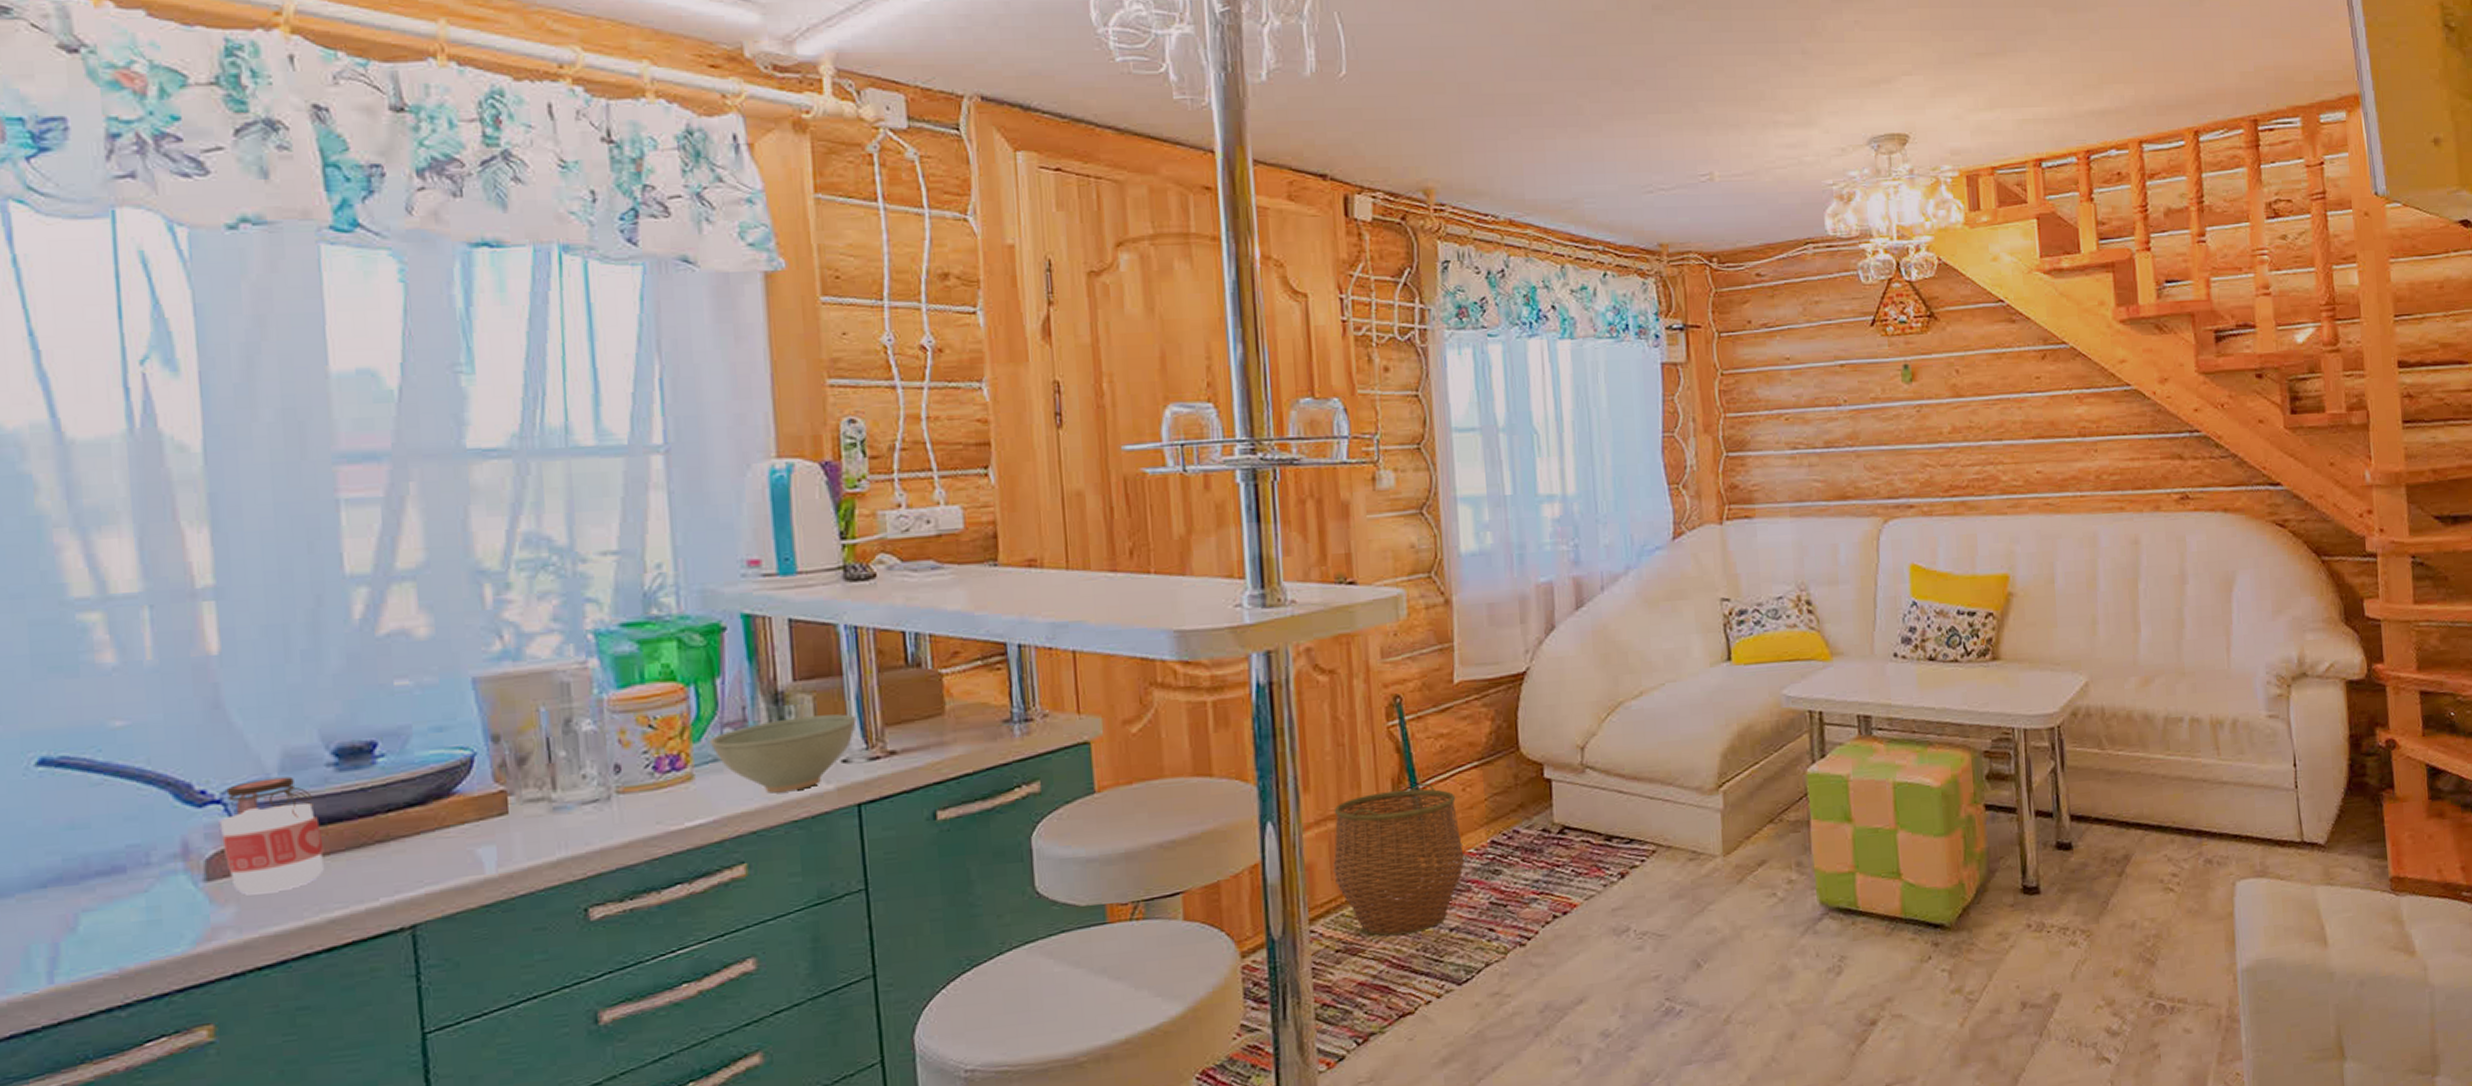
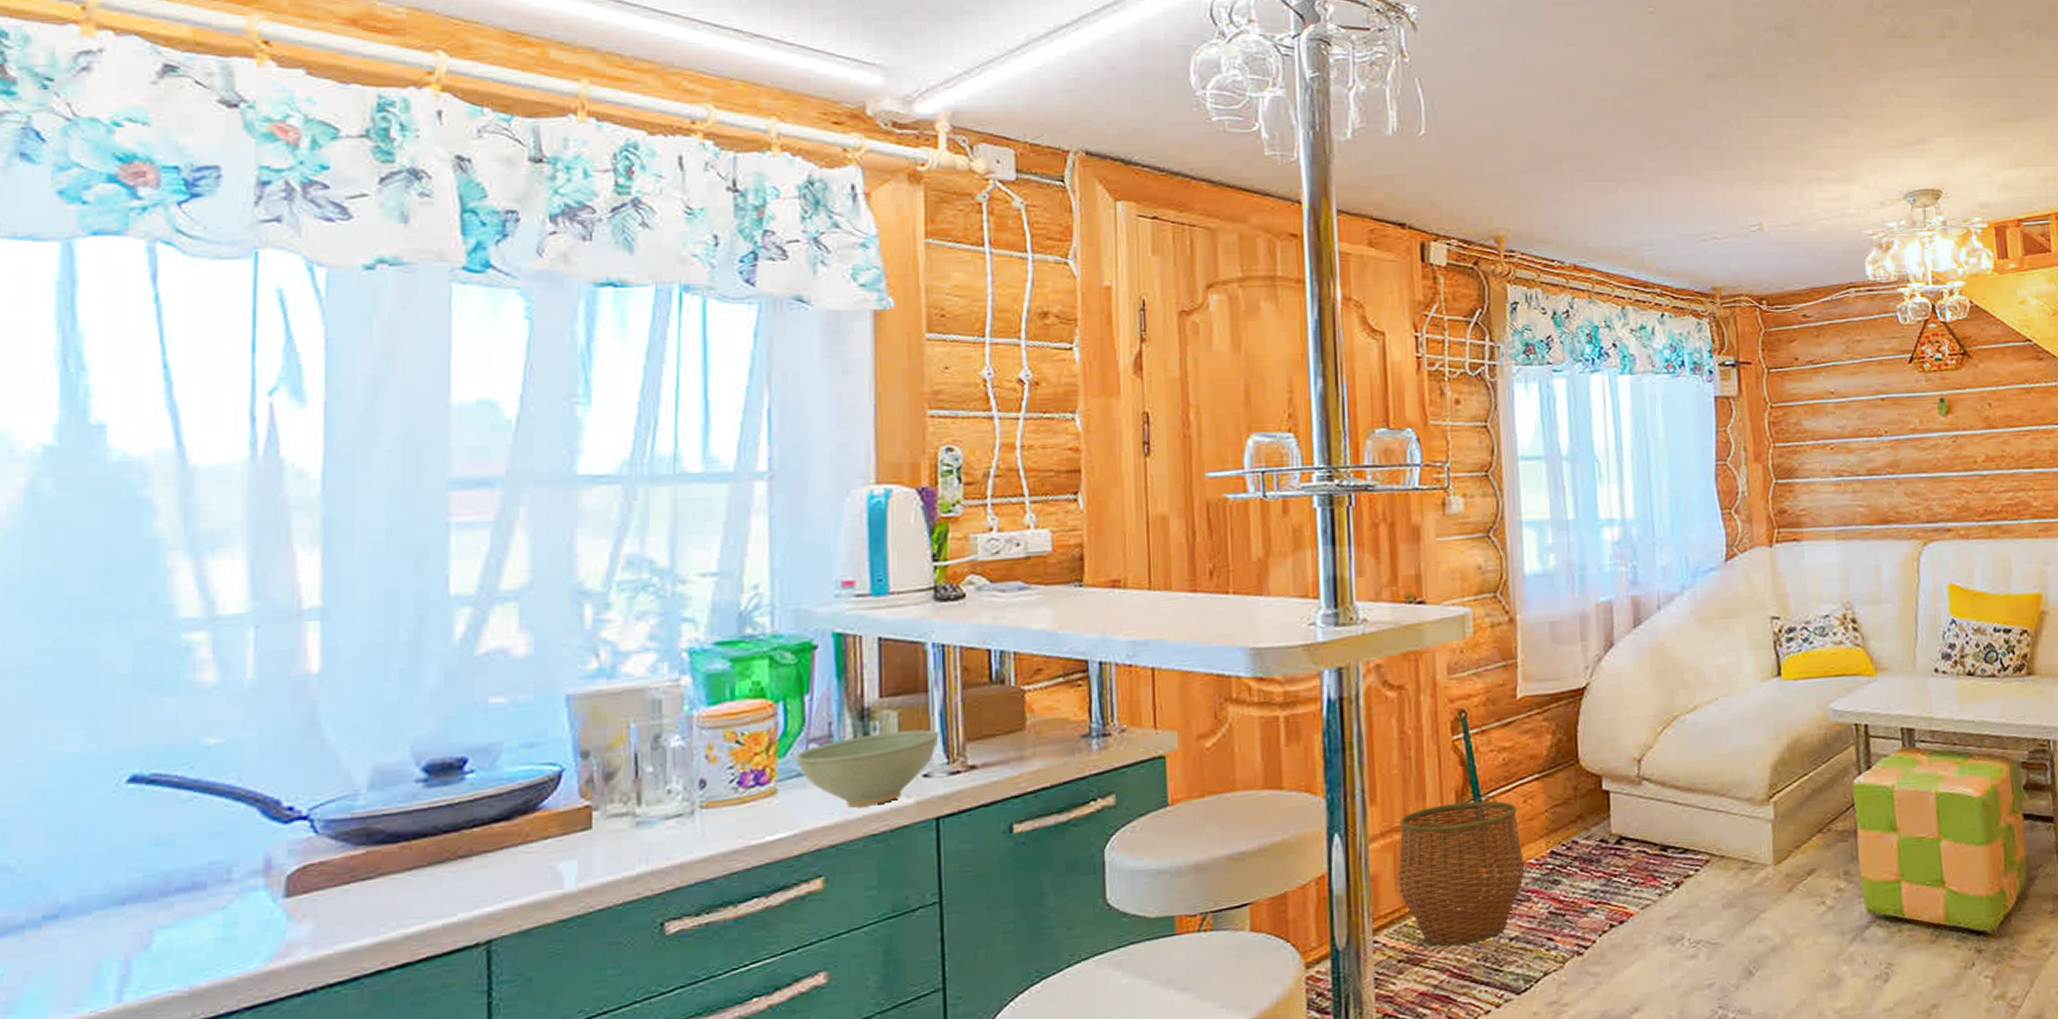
jar: present [220,776,324,895] -> none [305,792,406,911]

